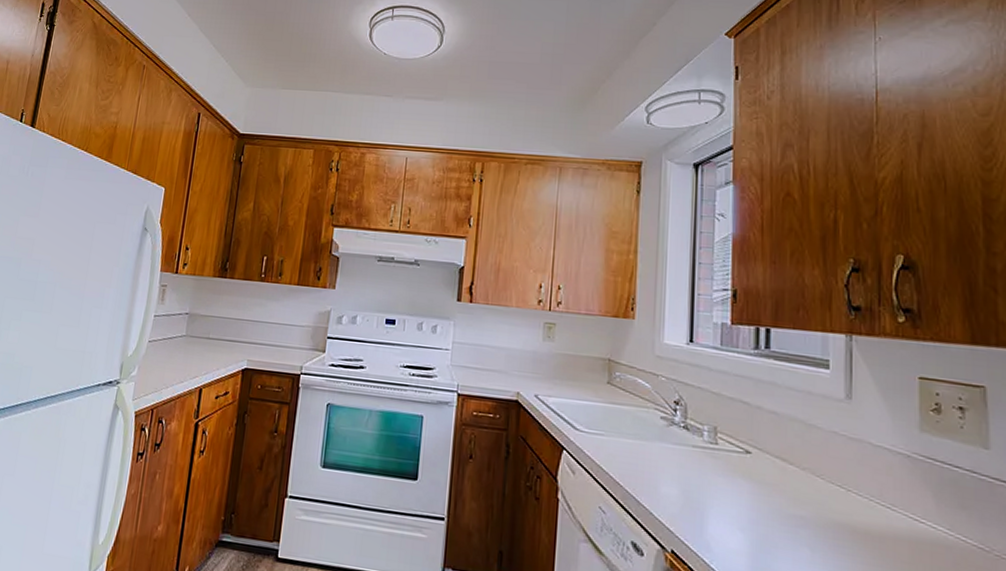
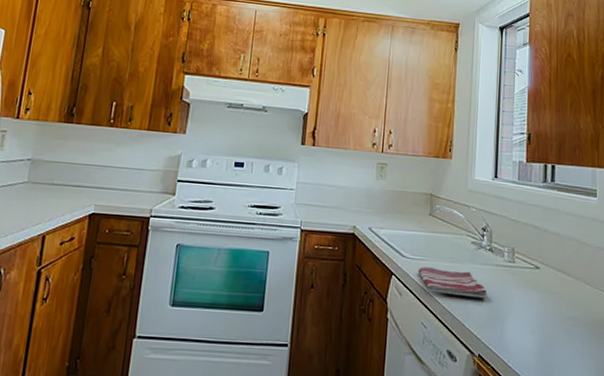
dish towel: none [594,442,681,485] -> present [418,267,487,299]

